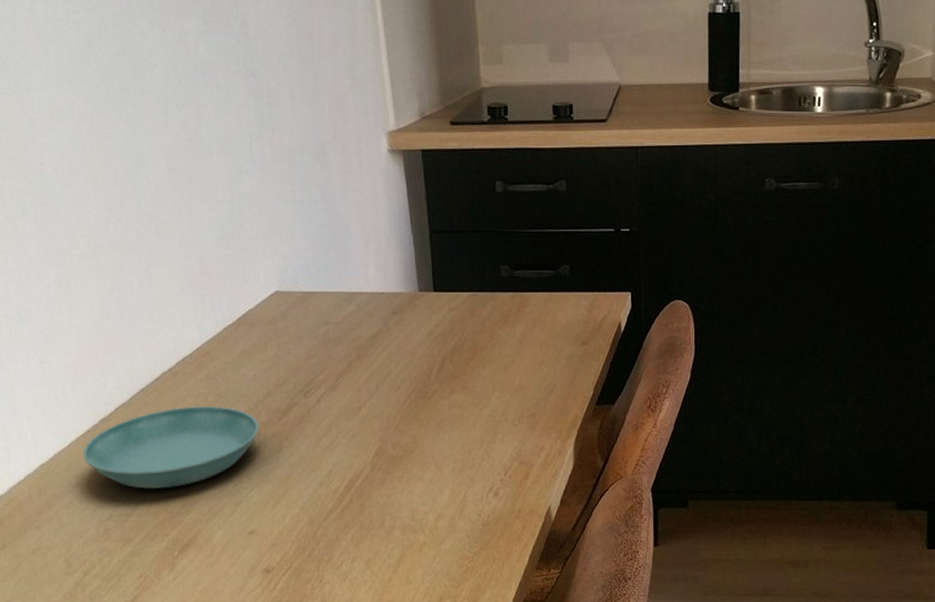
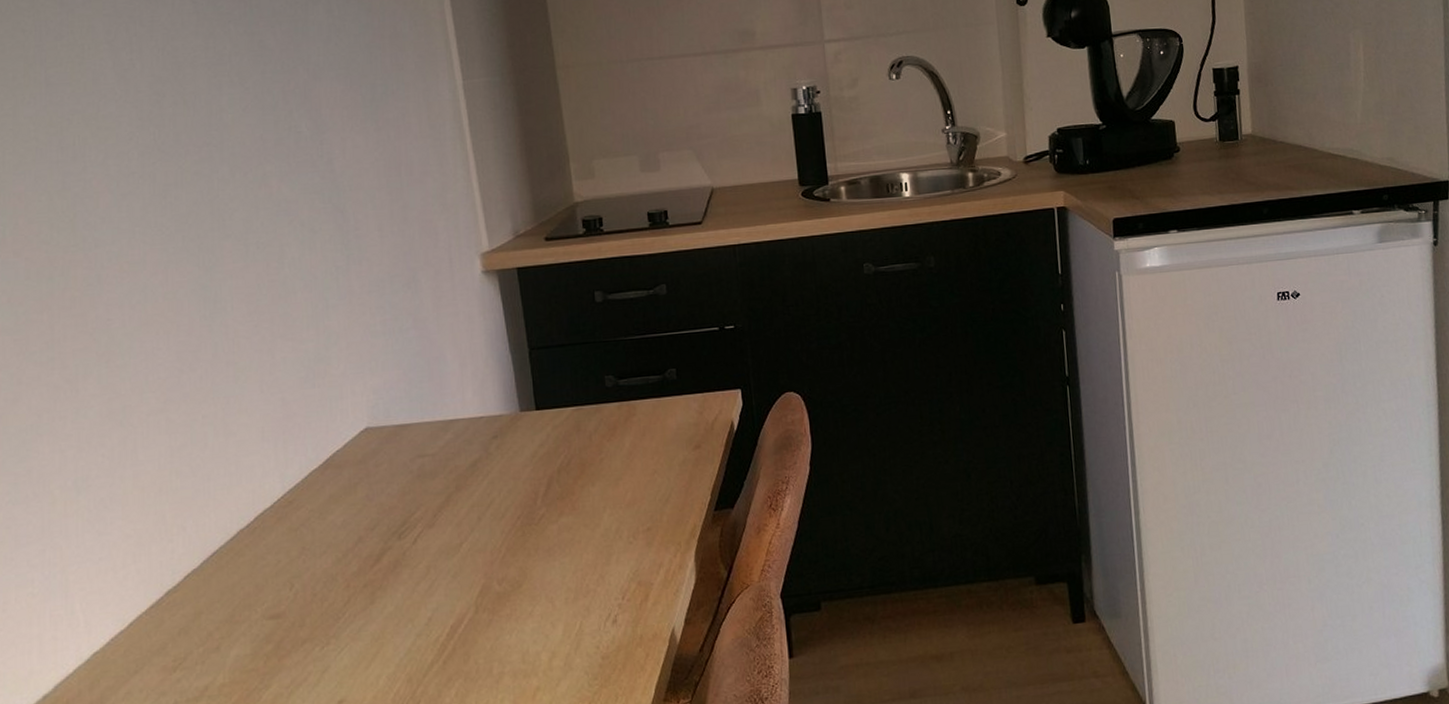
saucer: present [82,406,260,489] -> none [144,560,349,667]

